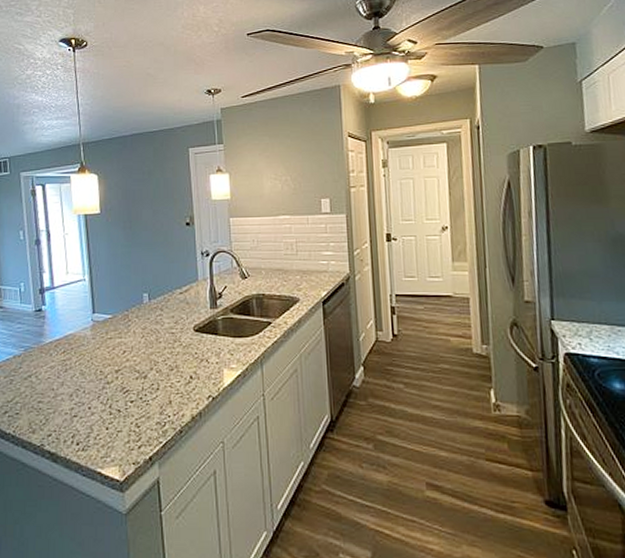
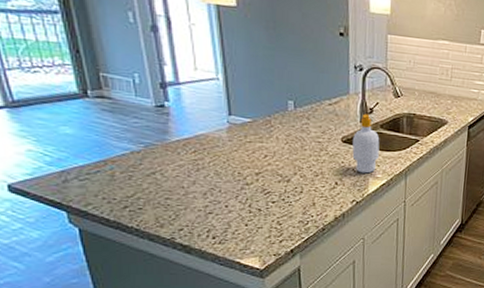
soap bottle: none [205,299,232,364] -> present [352,114,380,174]

